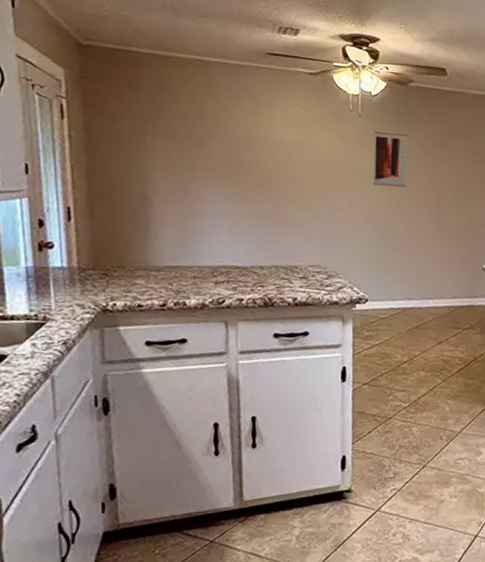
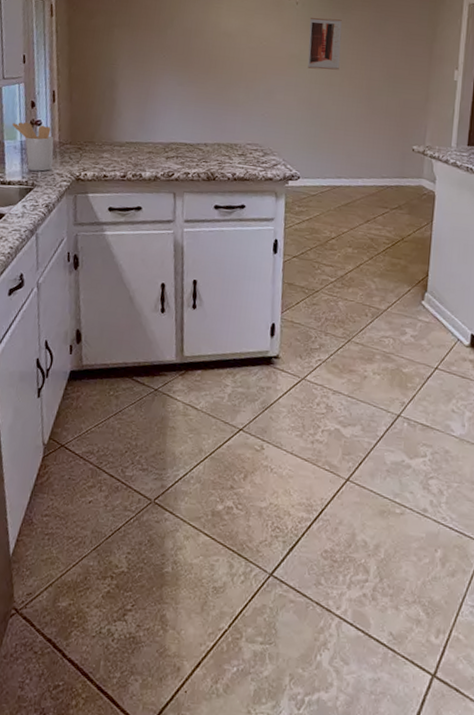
utensil holder: none [13,244,72,303] -> present [12,122,54,172]

